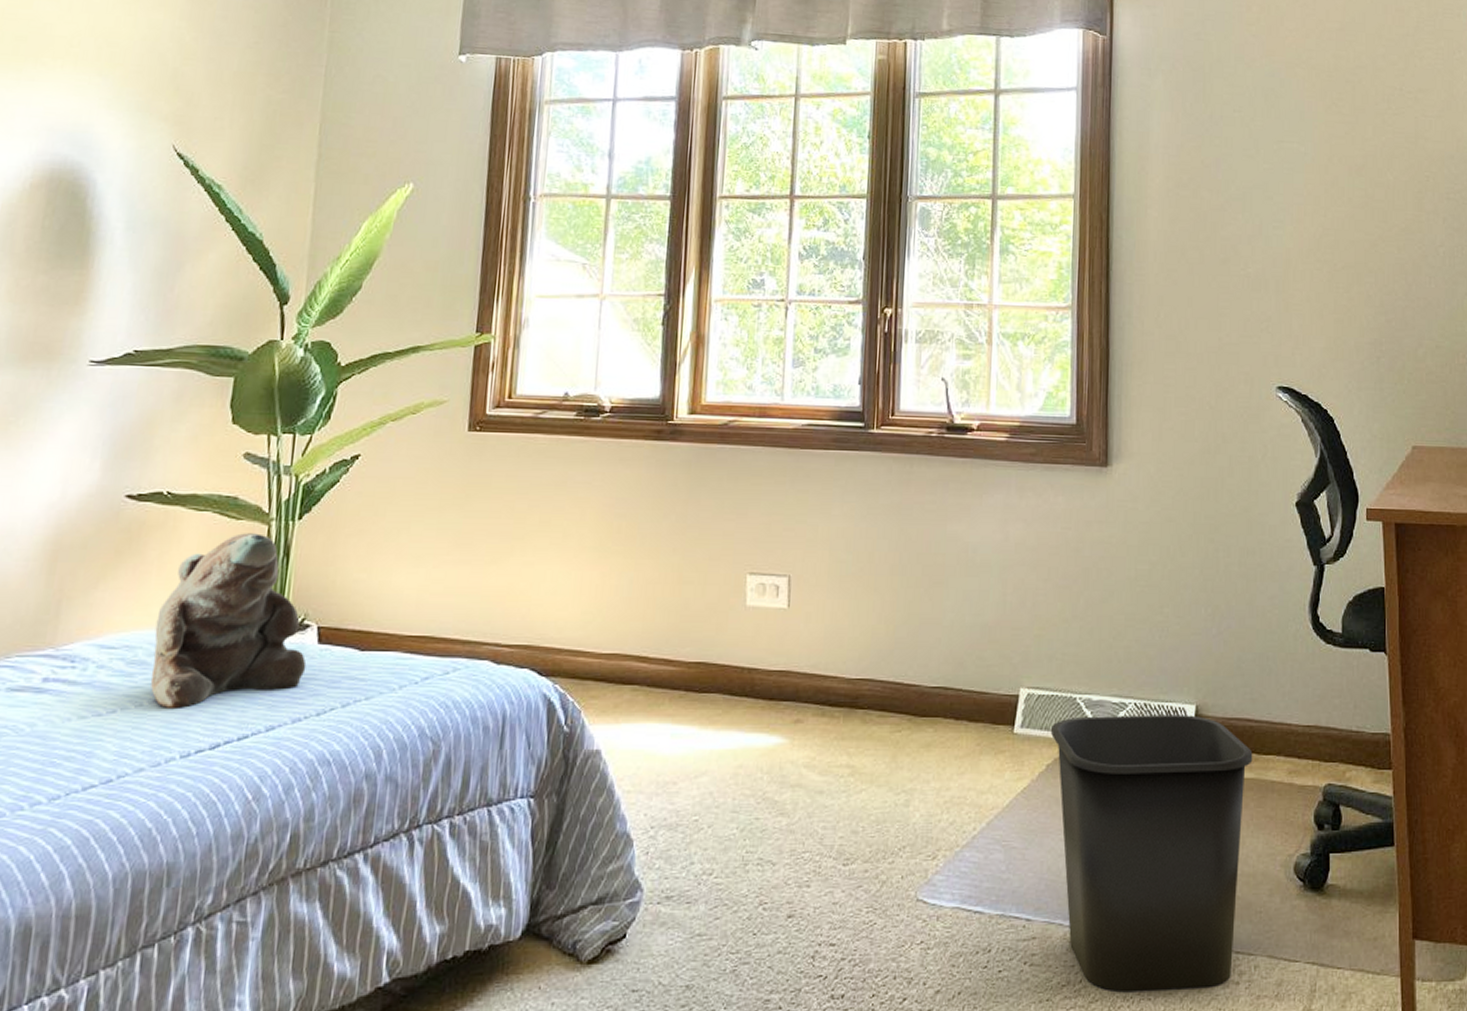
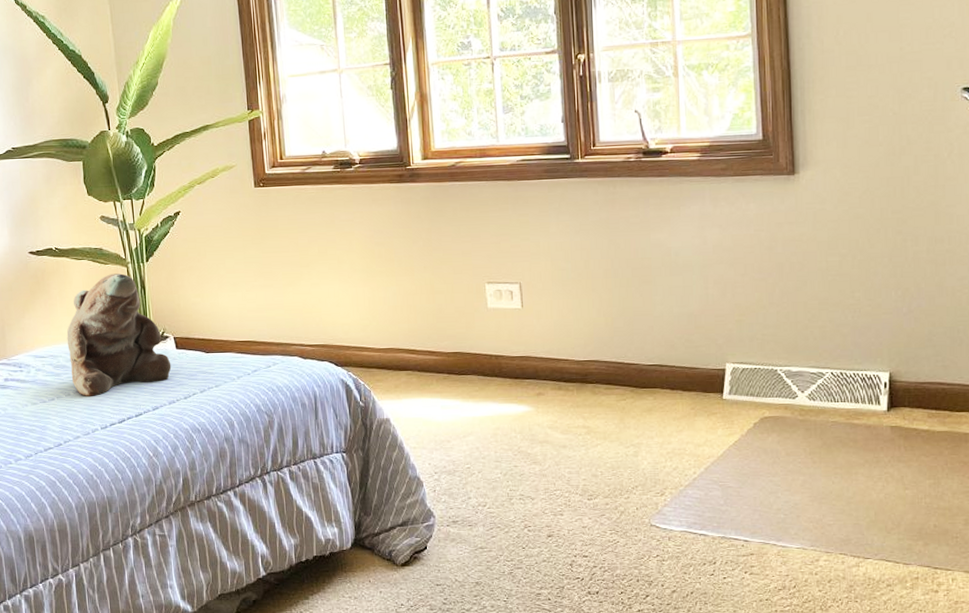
waste bin: present [1051,715,1253,993] -> none [756,380,946,596]

